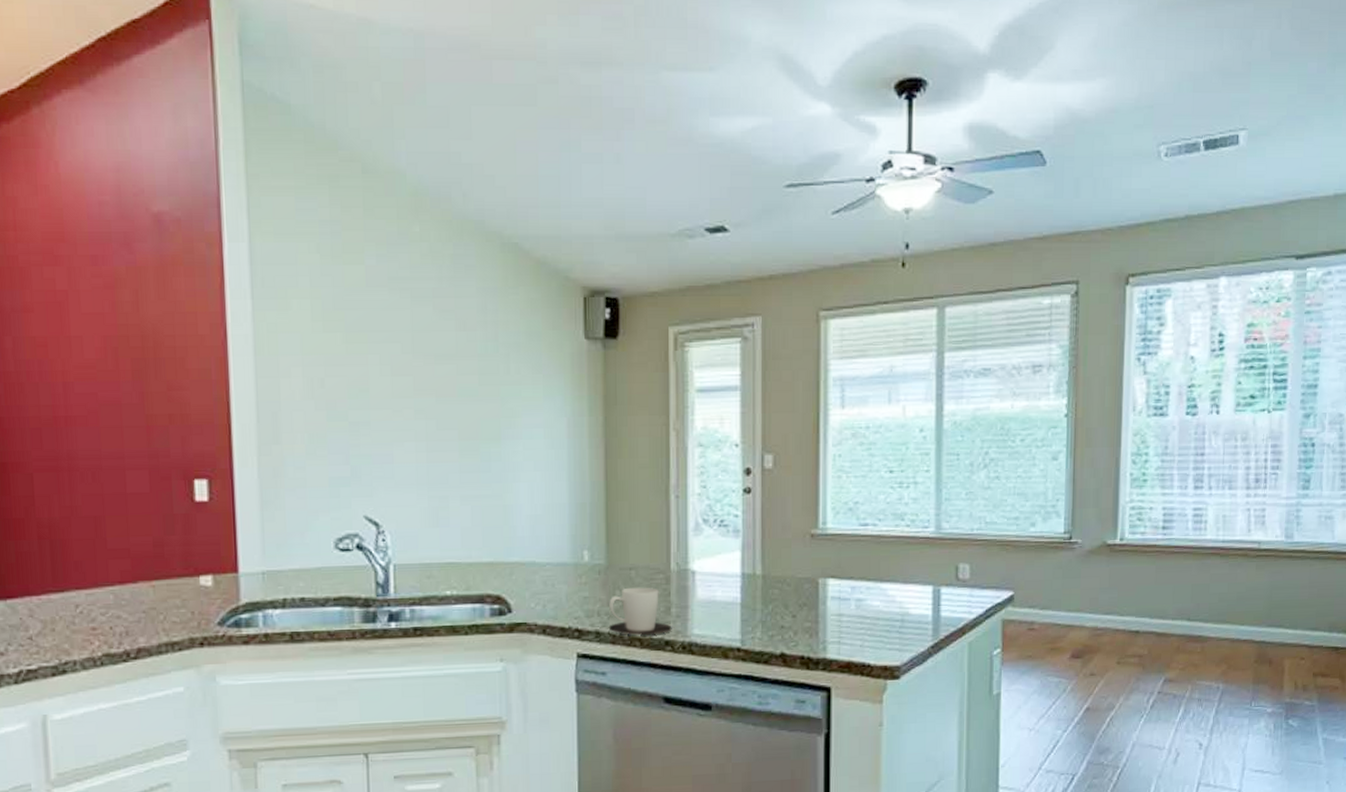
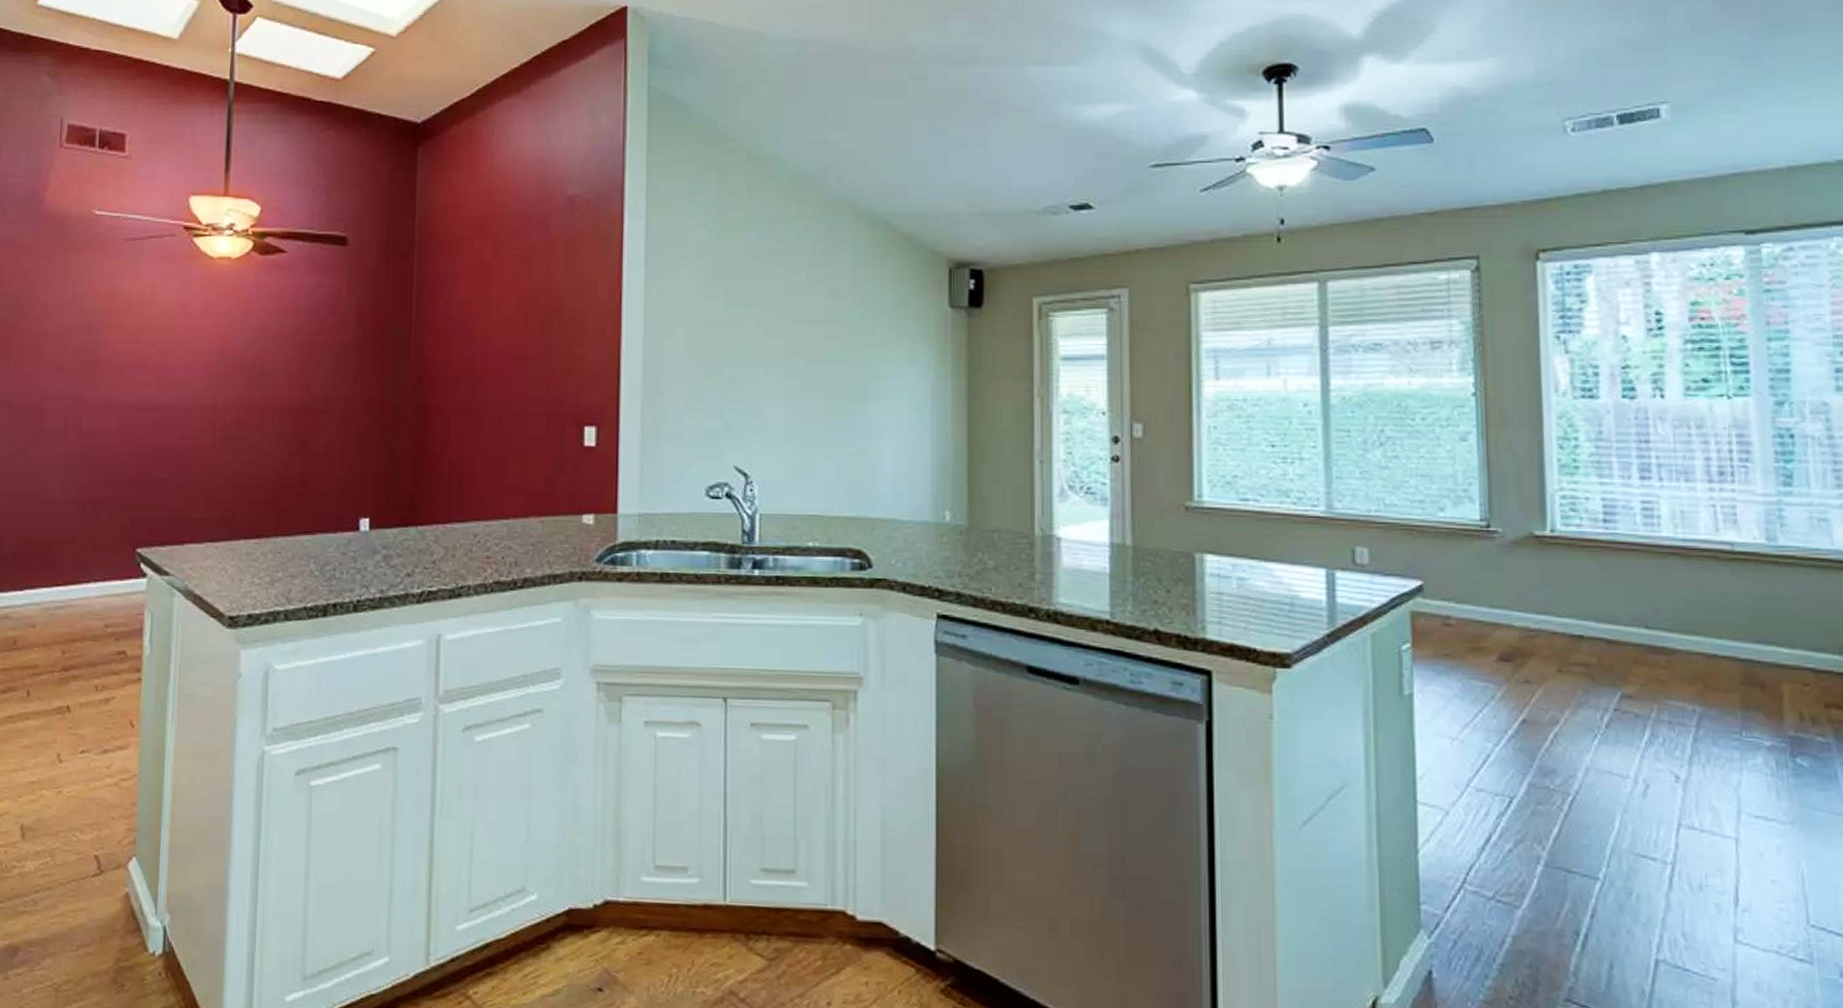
cup: present [608,587,672,635] -> none [969,550,1036,601]

